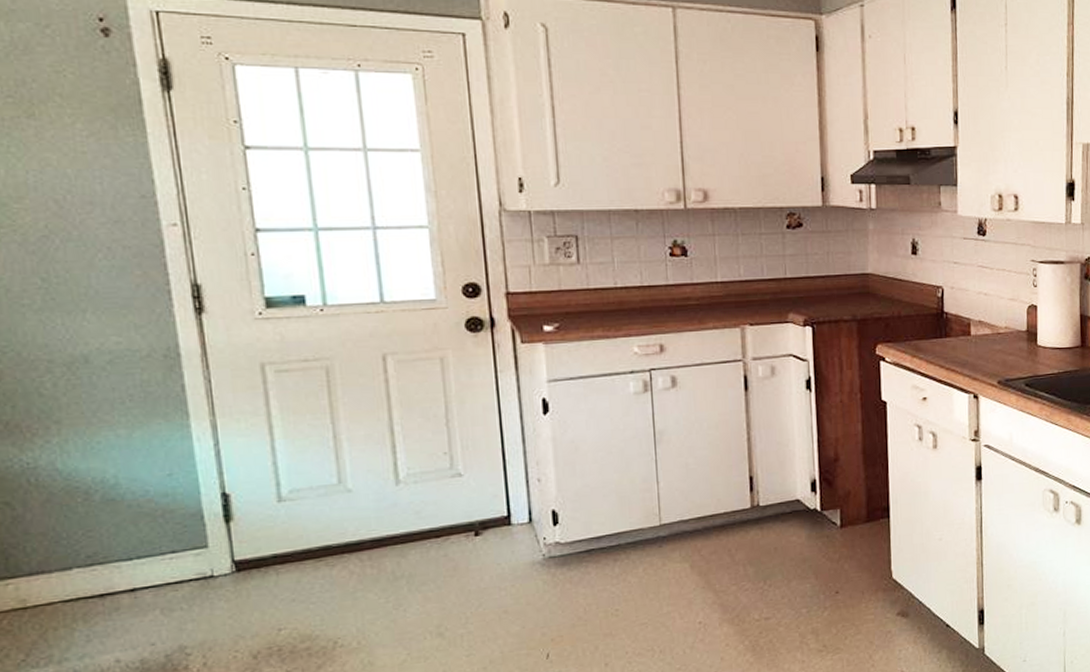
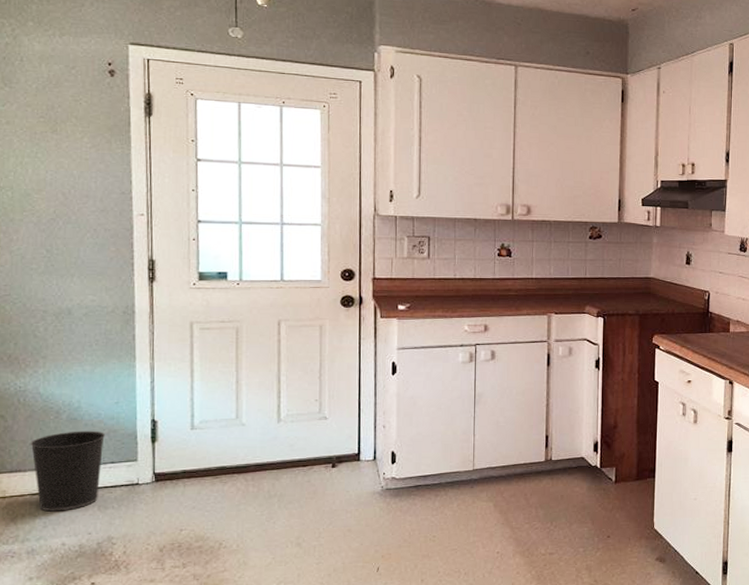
wastebasket: none [52,512,159,622] -> present [30,430,105,512]

